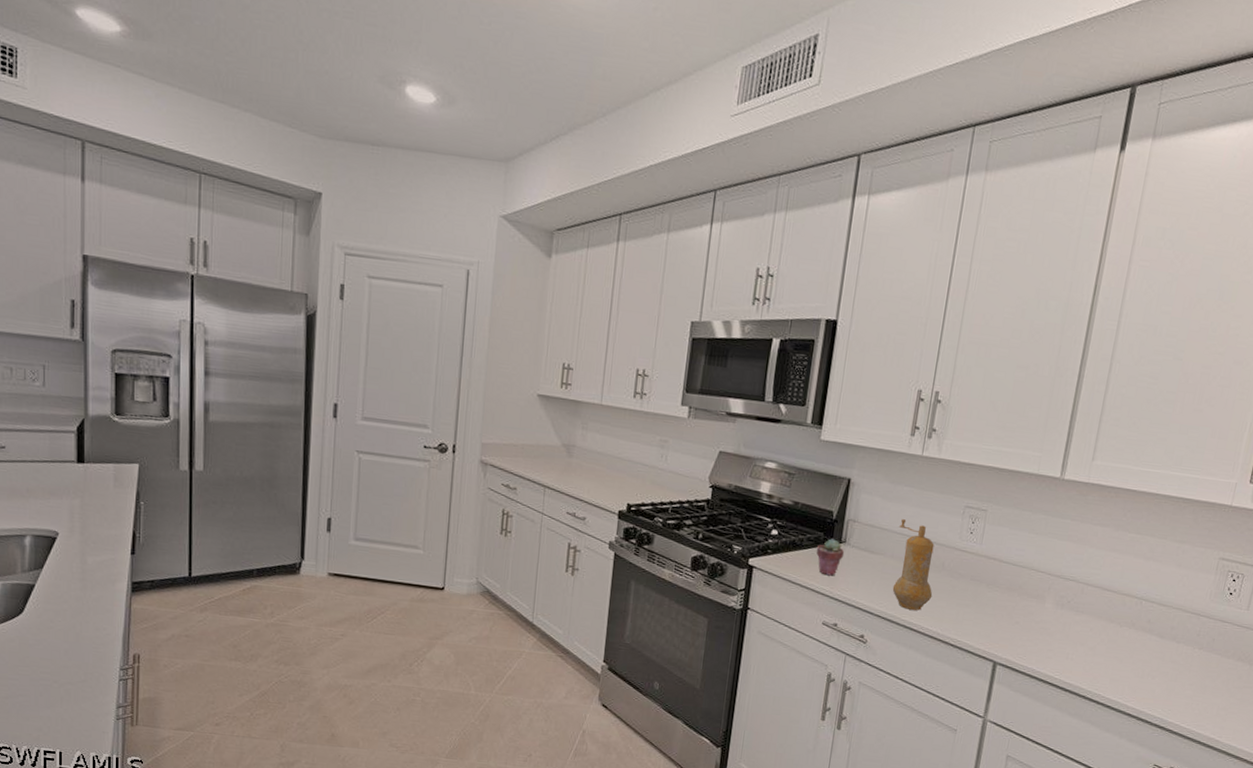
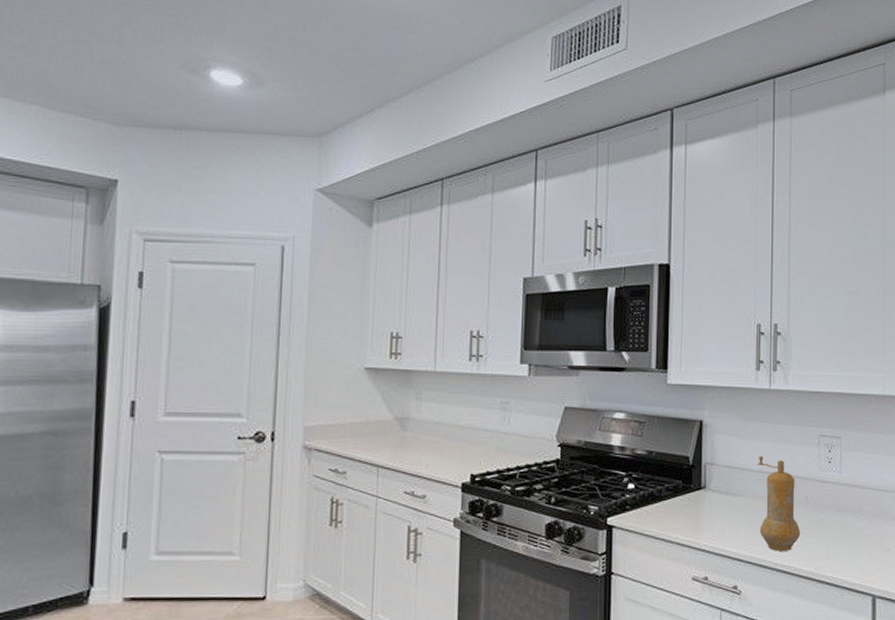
potted succulent: present [816,538,845,576] -> none [676,486,706,526]

